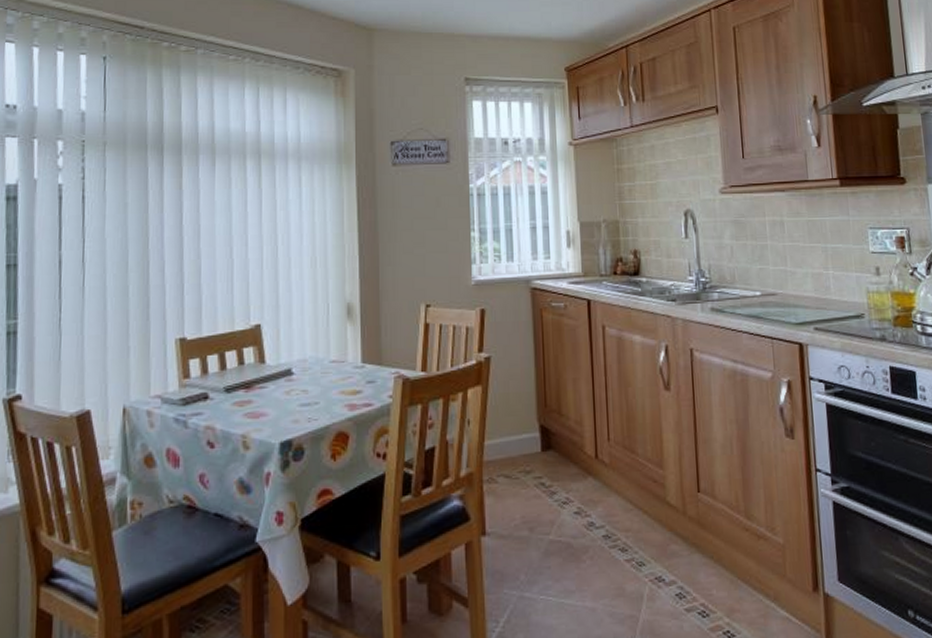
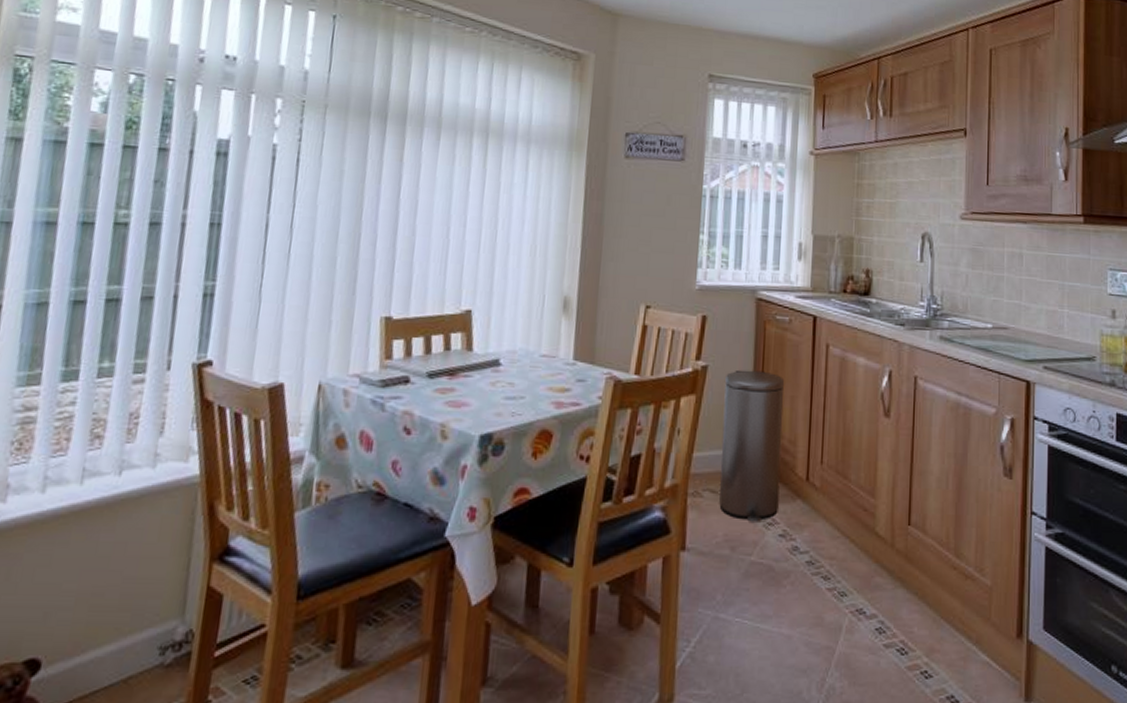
pedal bin: none [509,357,571,503] -> present [719,369,785,522]

